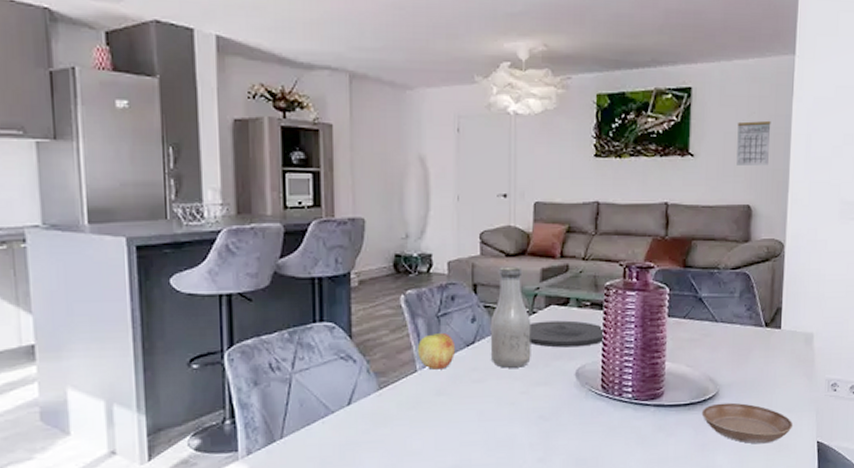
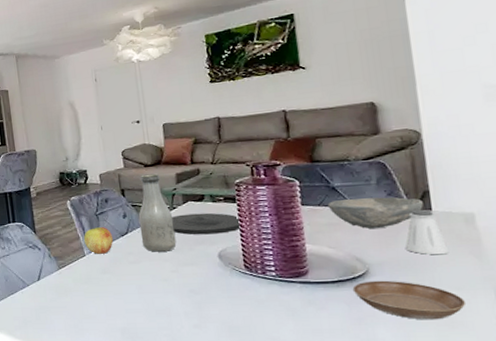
bowl: none [692,311,775,346] -> present [327,197,423,229]
calendar: present [736,120,771,166] -> none [347,26,388,70]
saltshaker: none [754,327,788,376] -> present [405,209,450,255]

